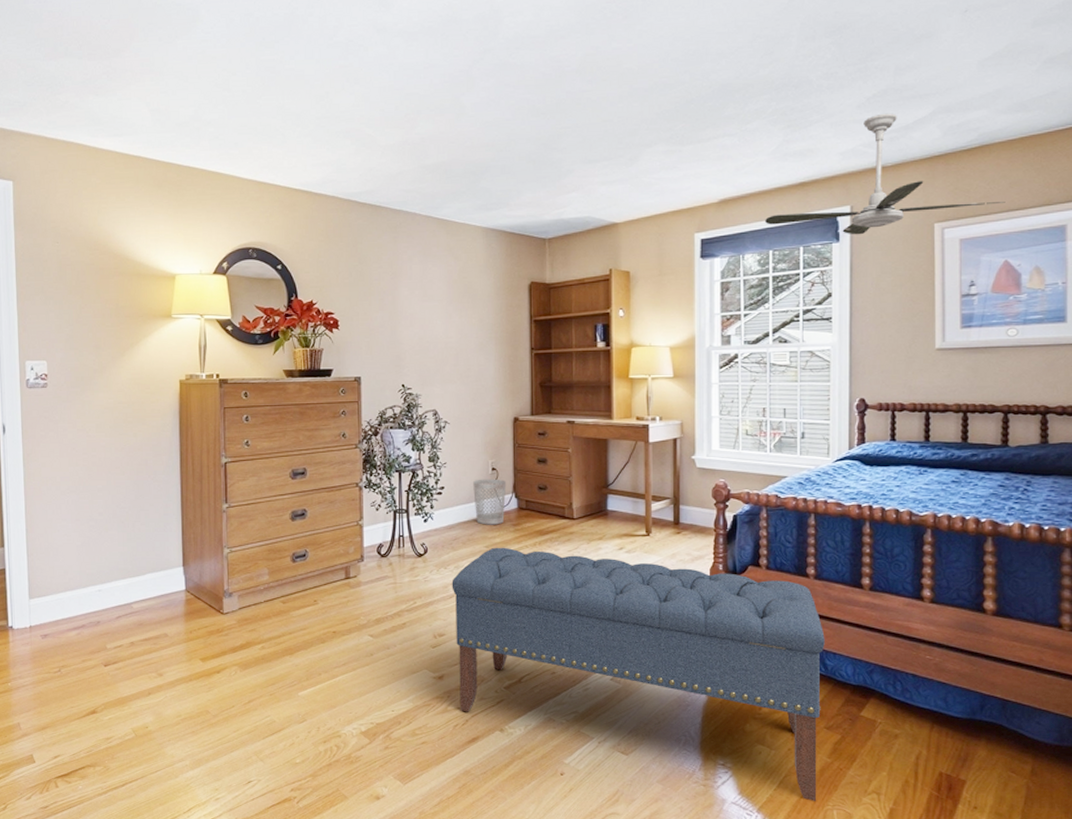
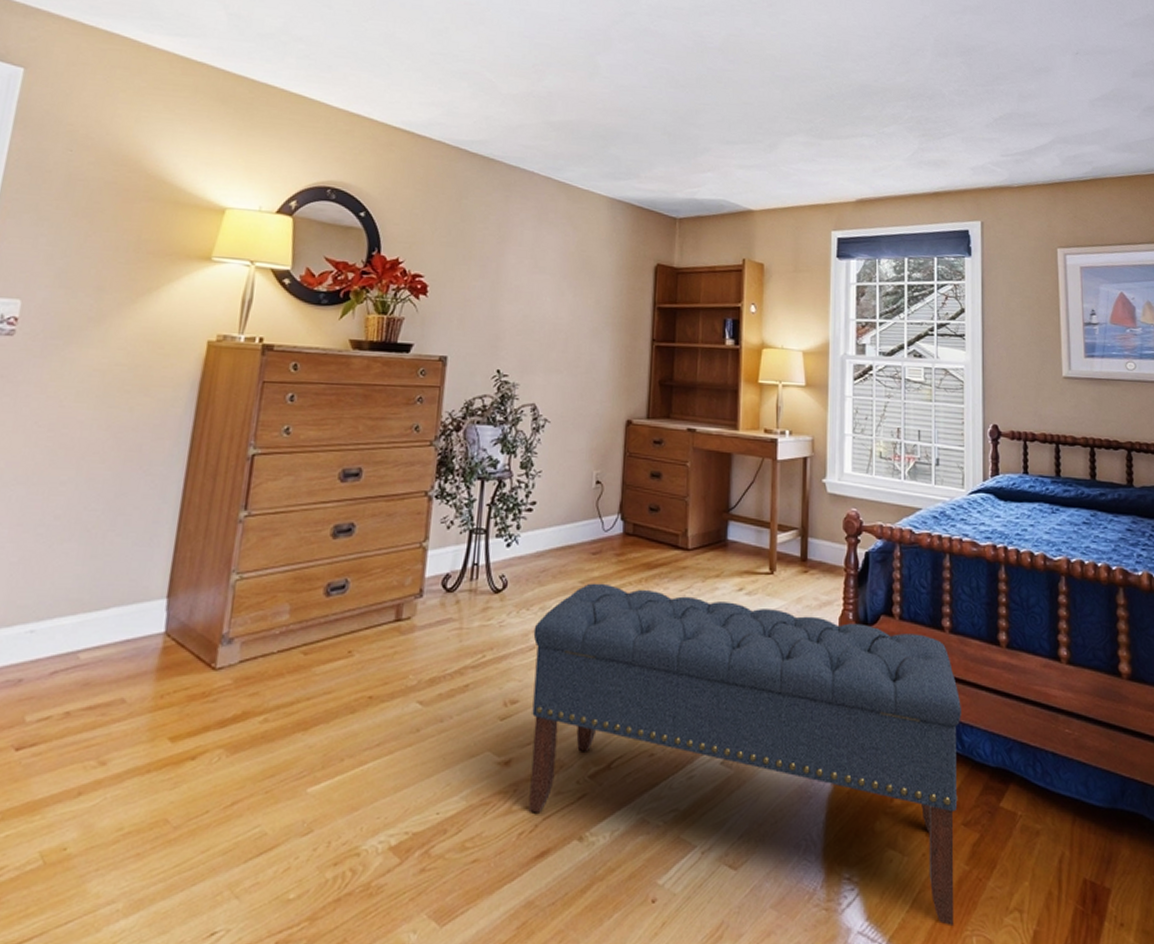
wastebasket: present [473,479,507,525] -> none [571,494,612,554]
ceiling fan: present [765,113,1006,235] -> none [901,135,1118,252]

